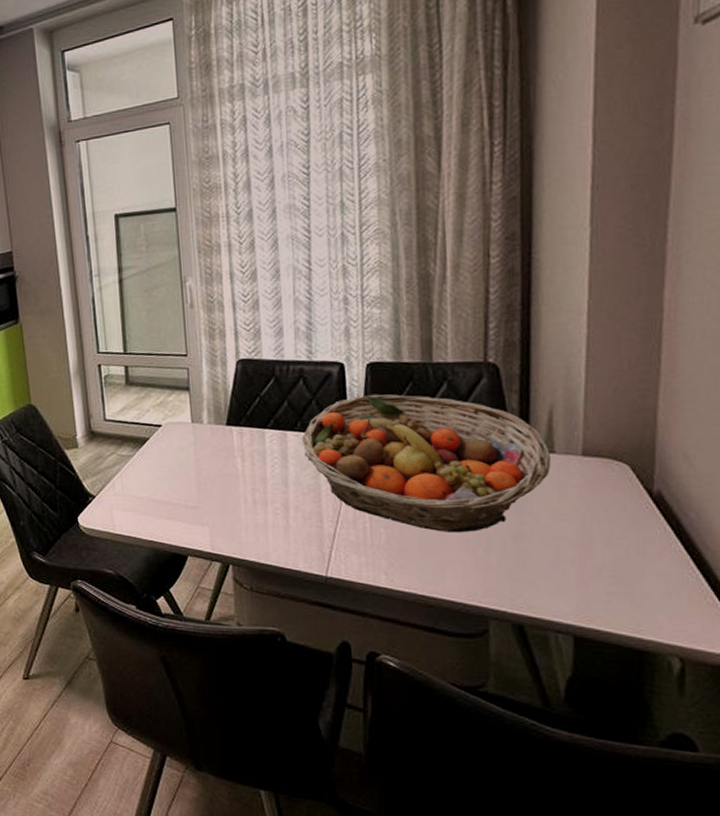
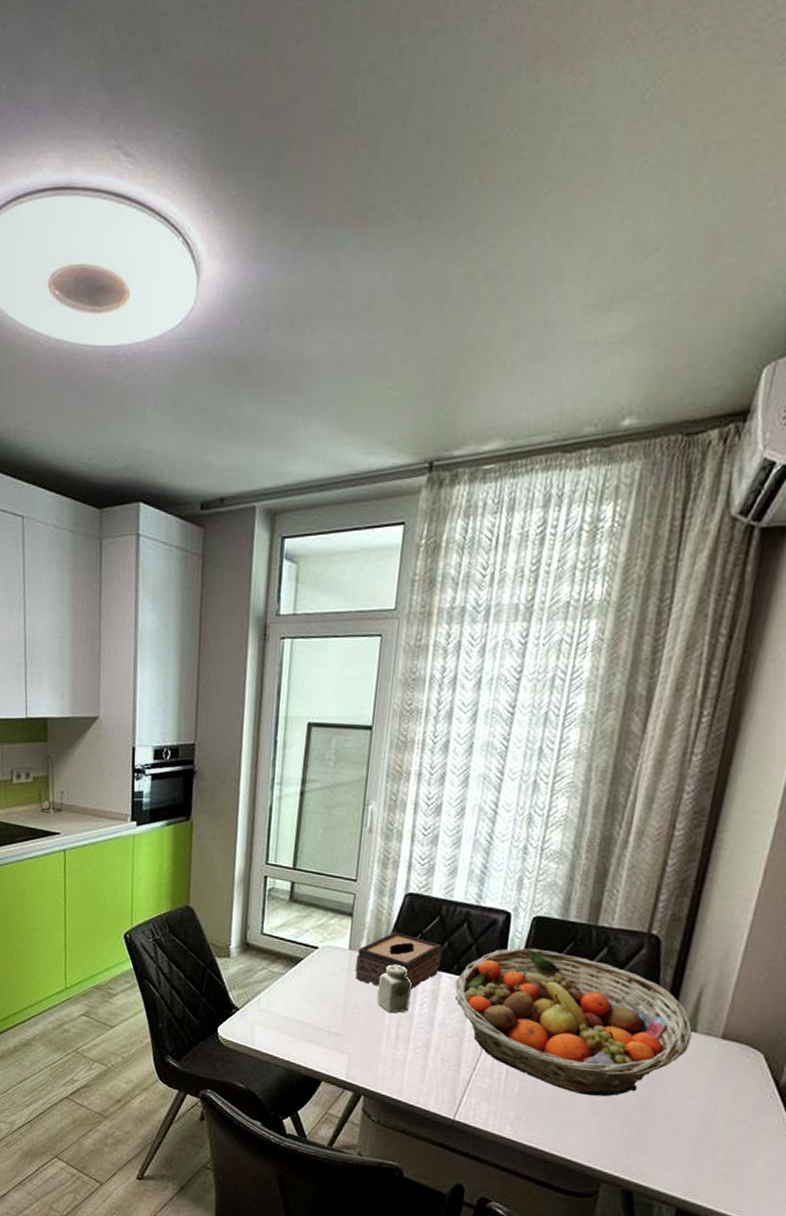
tissue box: none [200,399,284,454] -> present [355,932,442,990]
salt shaker: none [226,431,261,479] -> present [376,964,412,1013]

